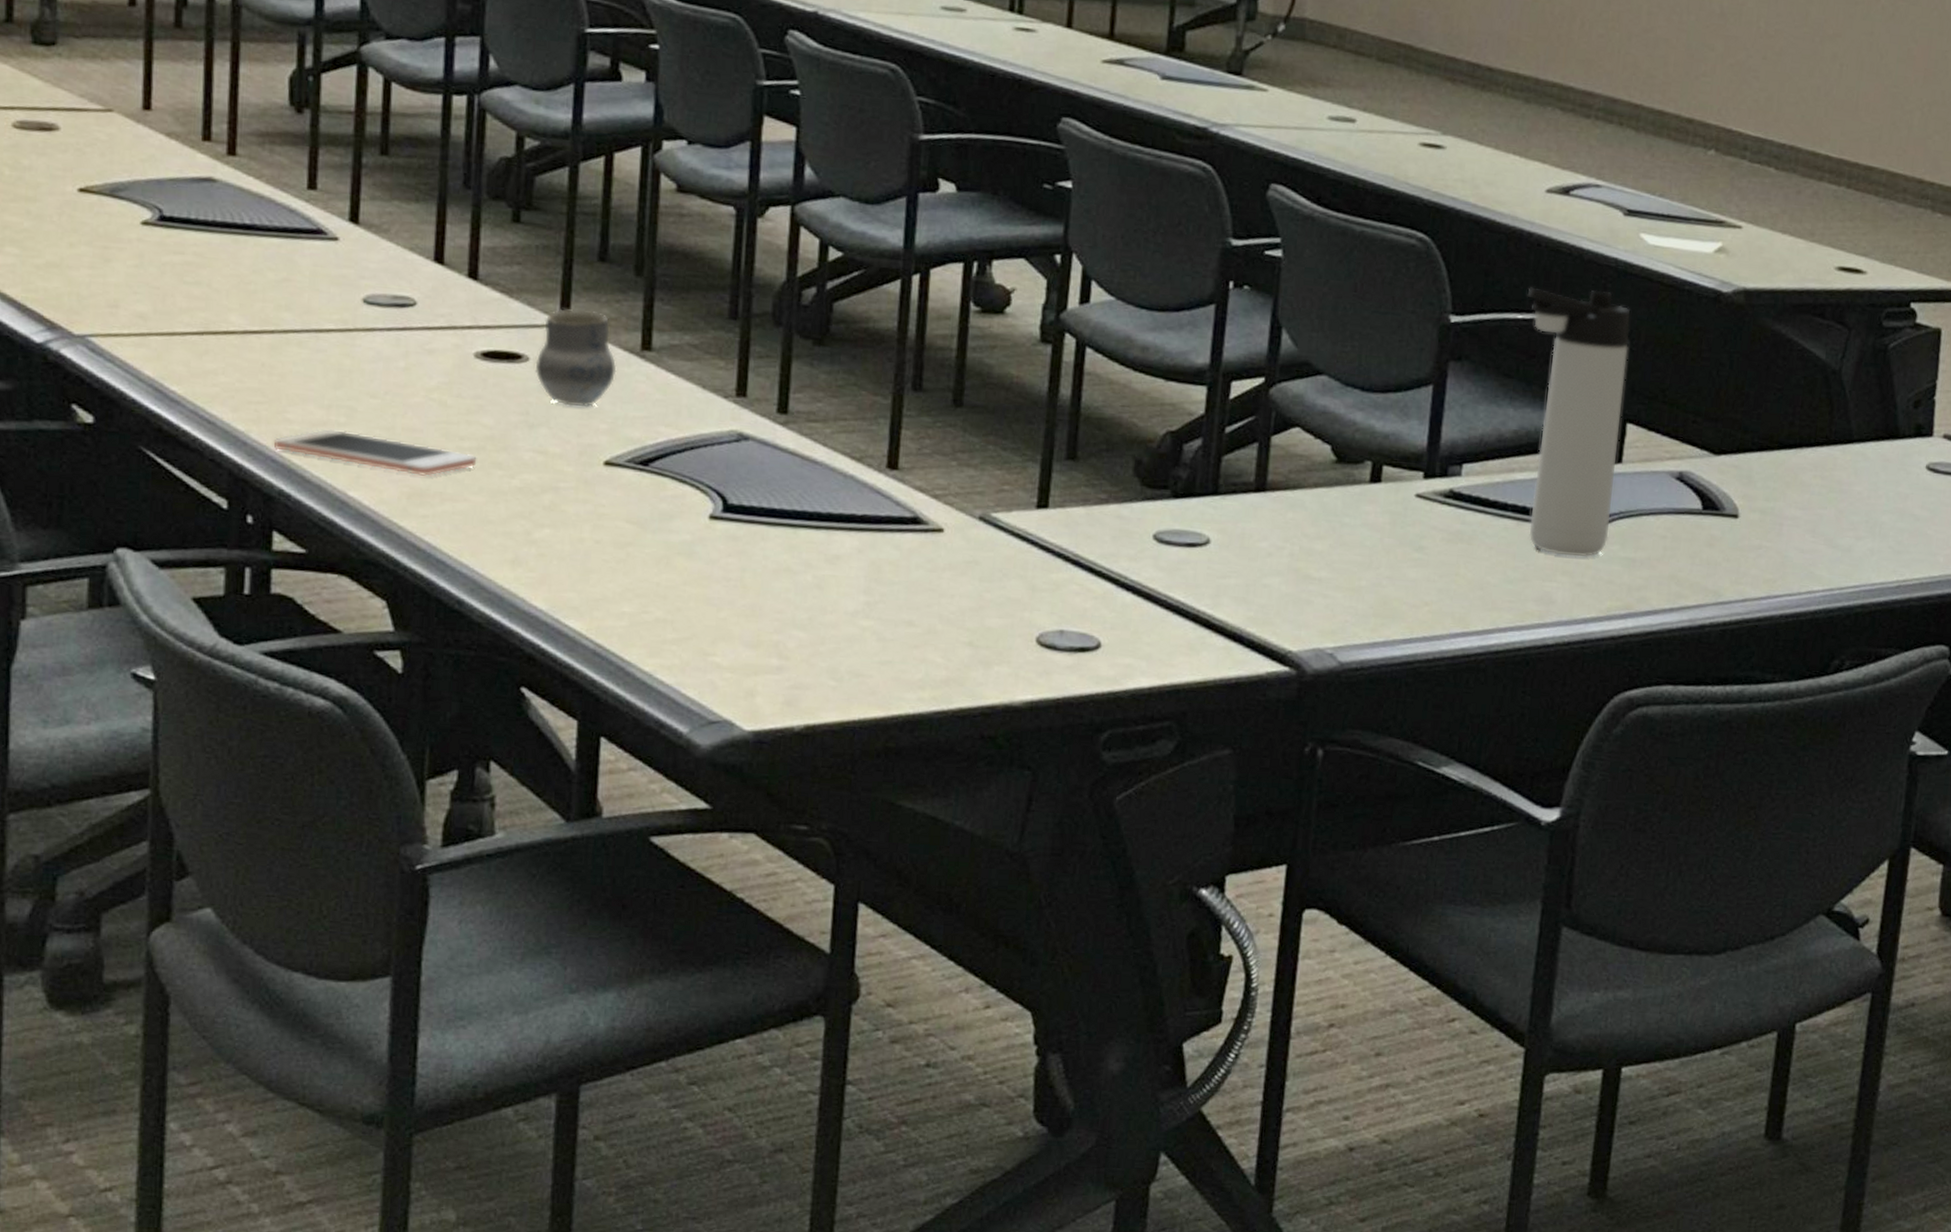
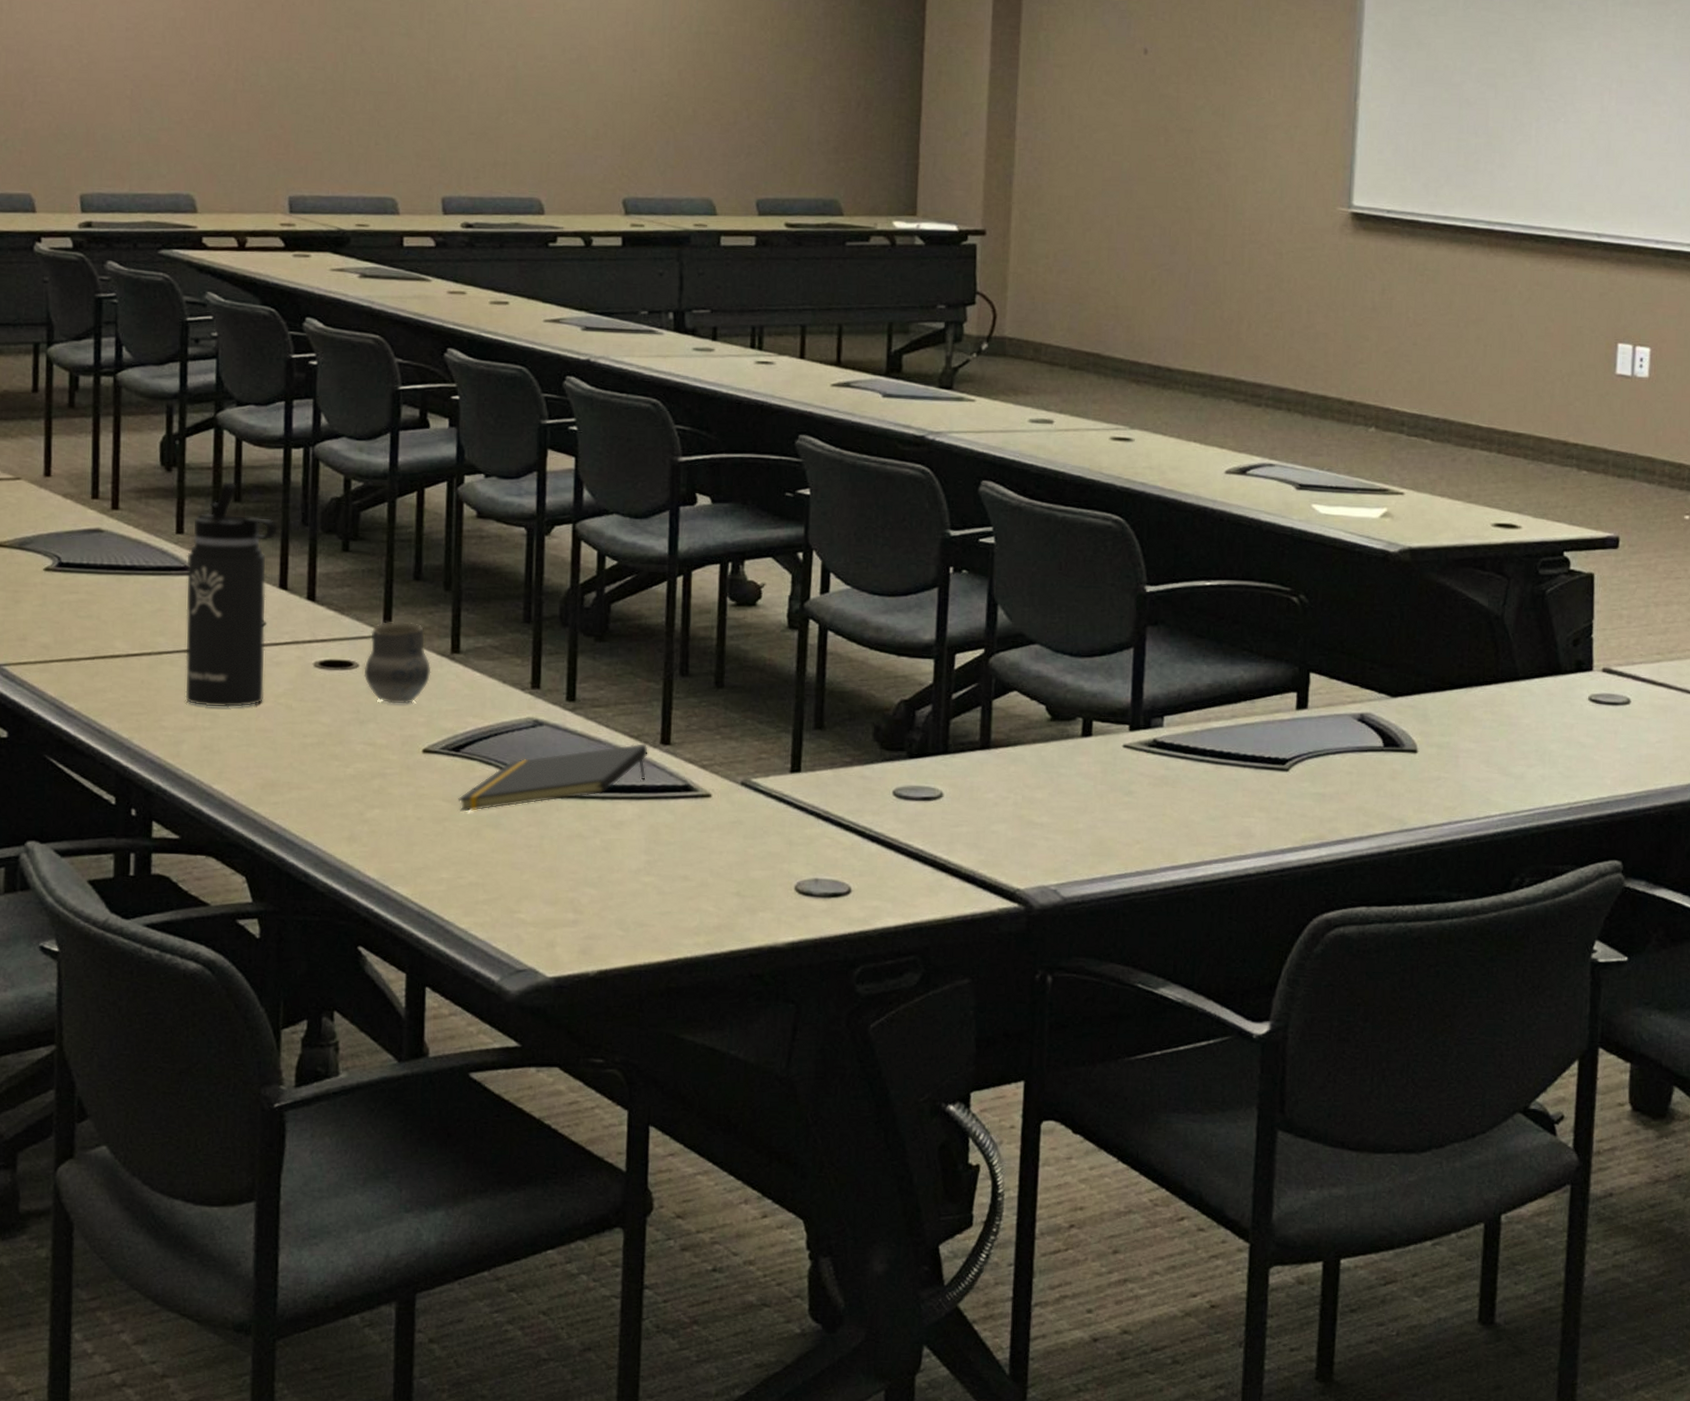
cell phone: present [273,429,477,476] -> none [152,733,318,769]
thermos bottle: none [316,131,433,401] -> present [185,483,277,708]
notepad: none [645,466,872,537] -> present [458,743,648,813]
thermos bottle: present [1527,287,1630,558] -> none [1213,556,1308,794]

